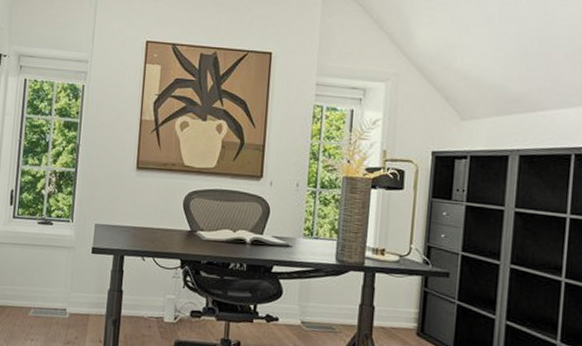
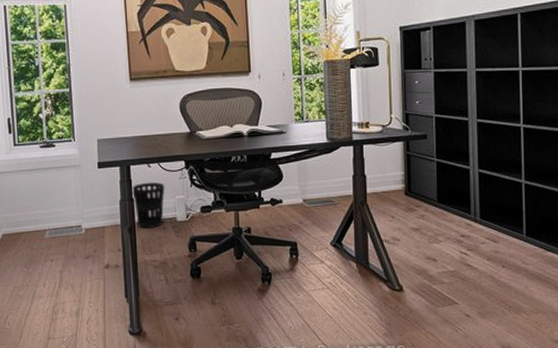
wastebasket: none [122,276,157,325] -> present [132,182,165,228]

